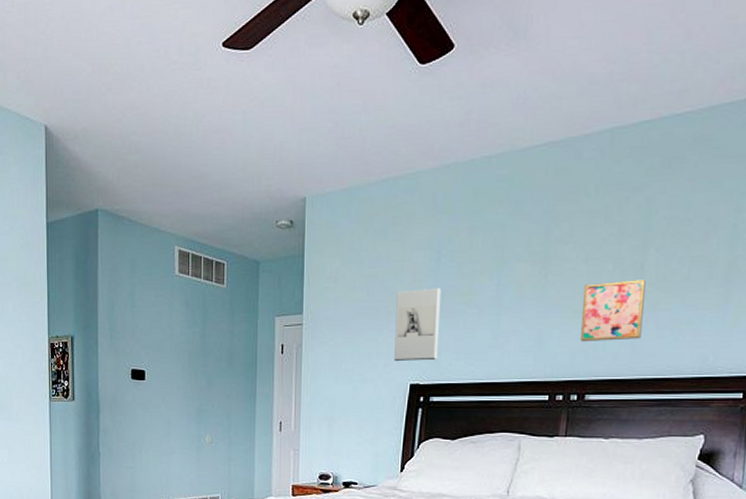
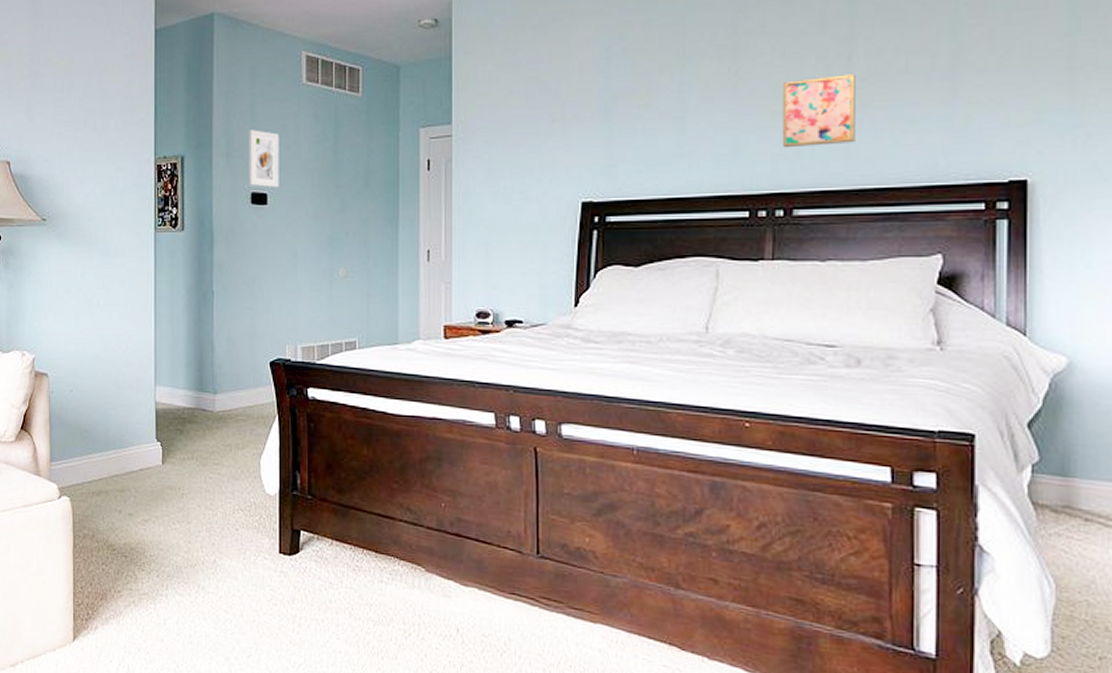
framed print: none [129,314,155,366] -> present [248,129,279,188]
wall sculpture: present [394,287,442,362] -> none [561,89,614,177]

